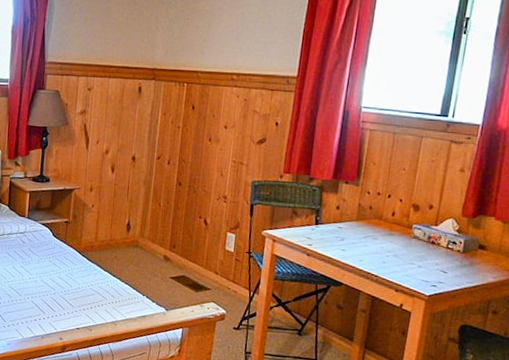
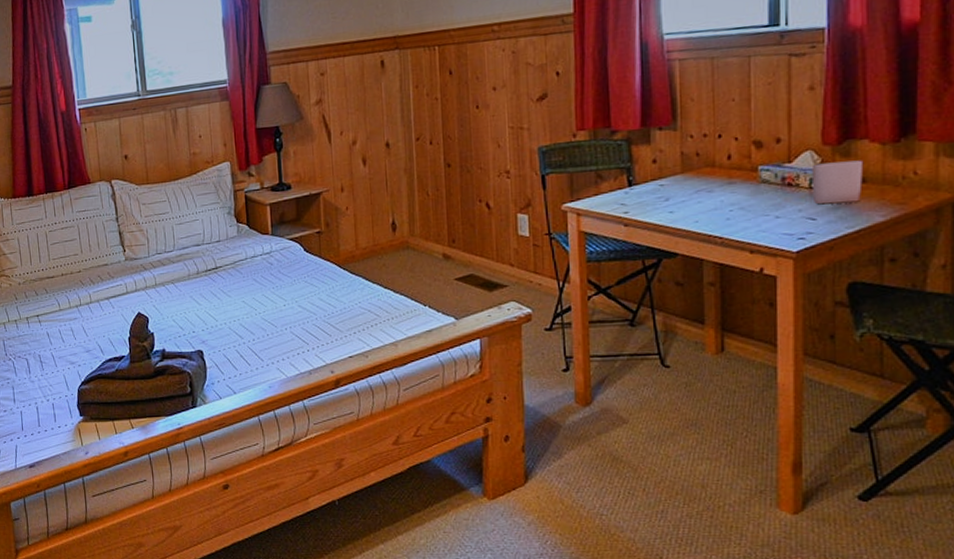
mug: none [447,230,489,264] -> present [811,160,864,205]

